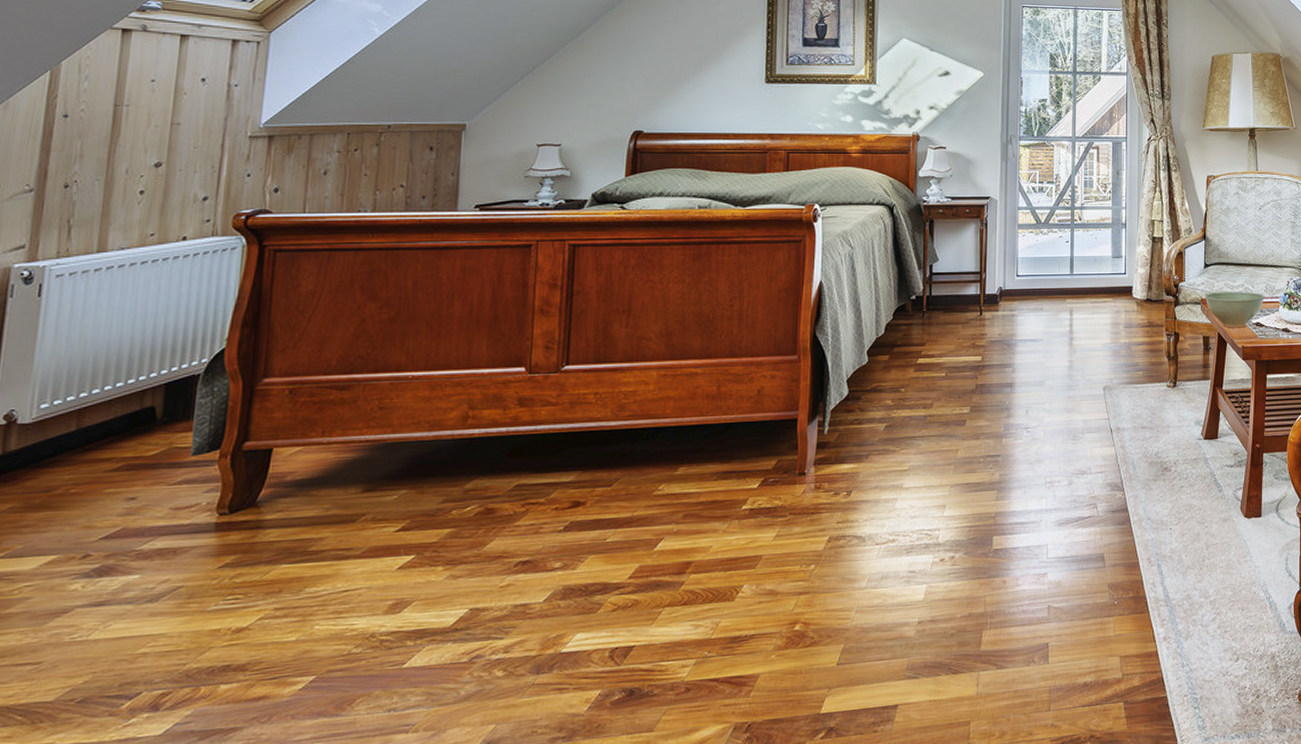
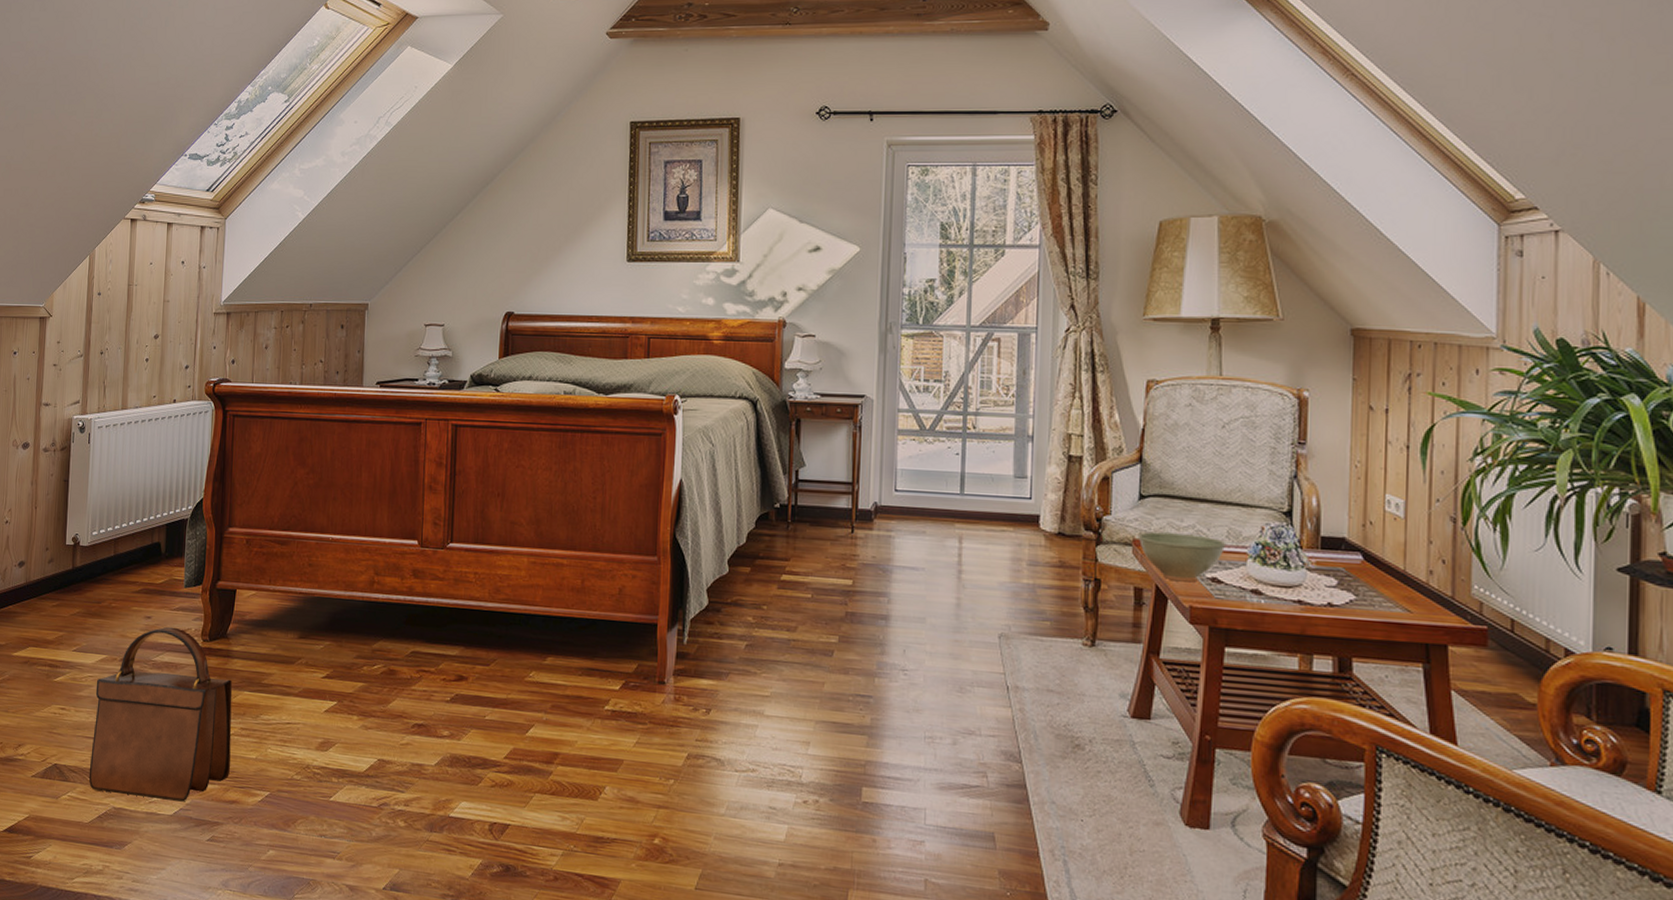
handbag: none [19,504,264,730] -> present [89,626,233,802]

